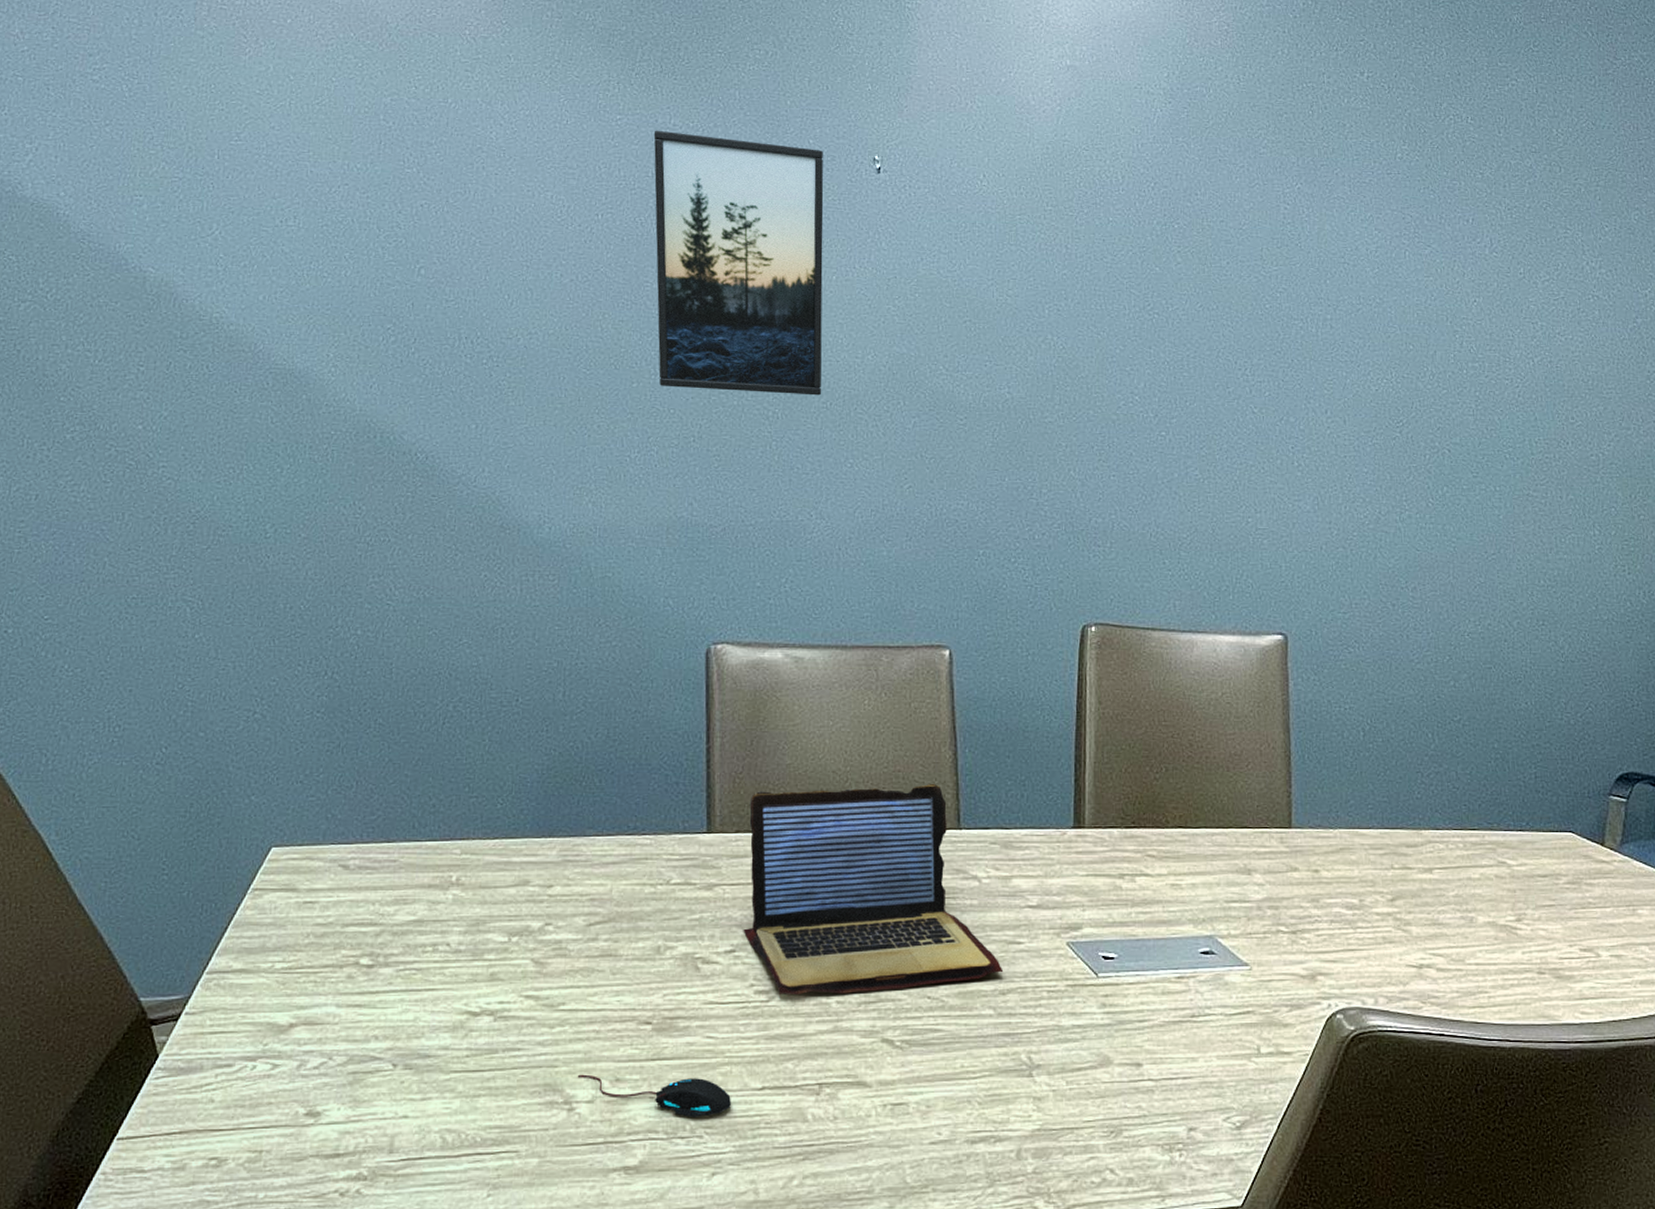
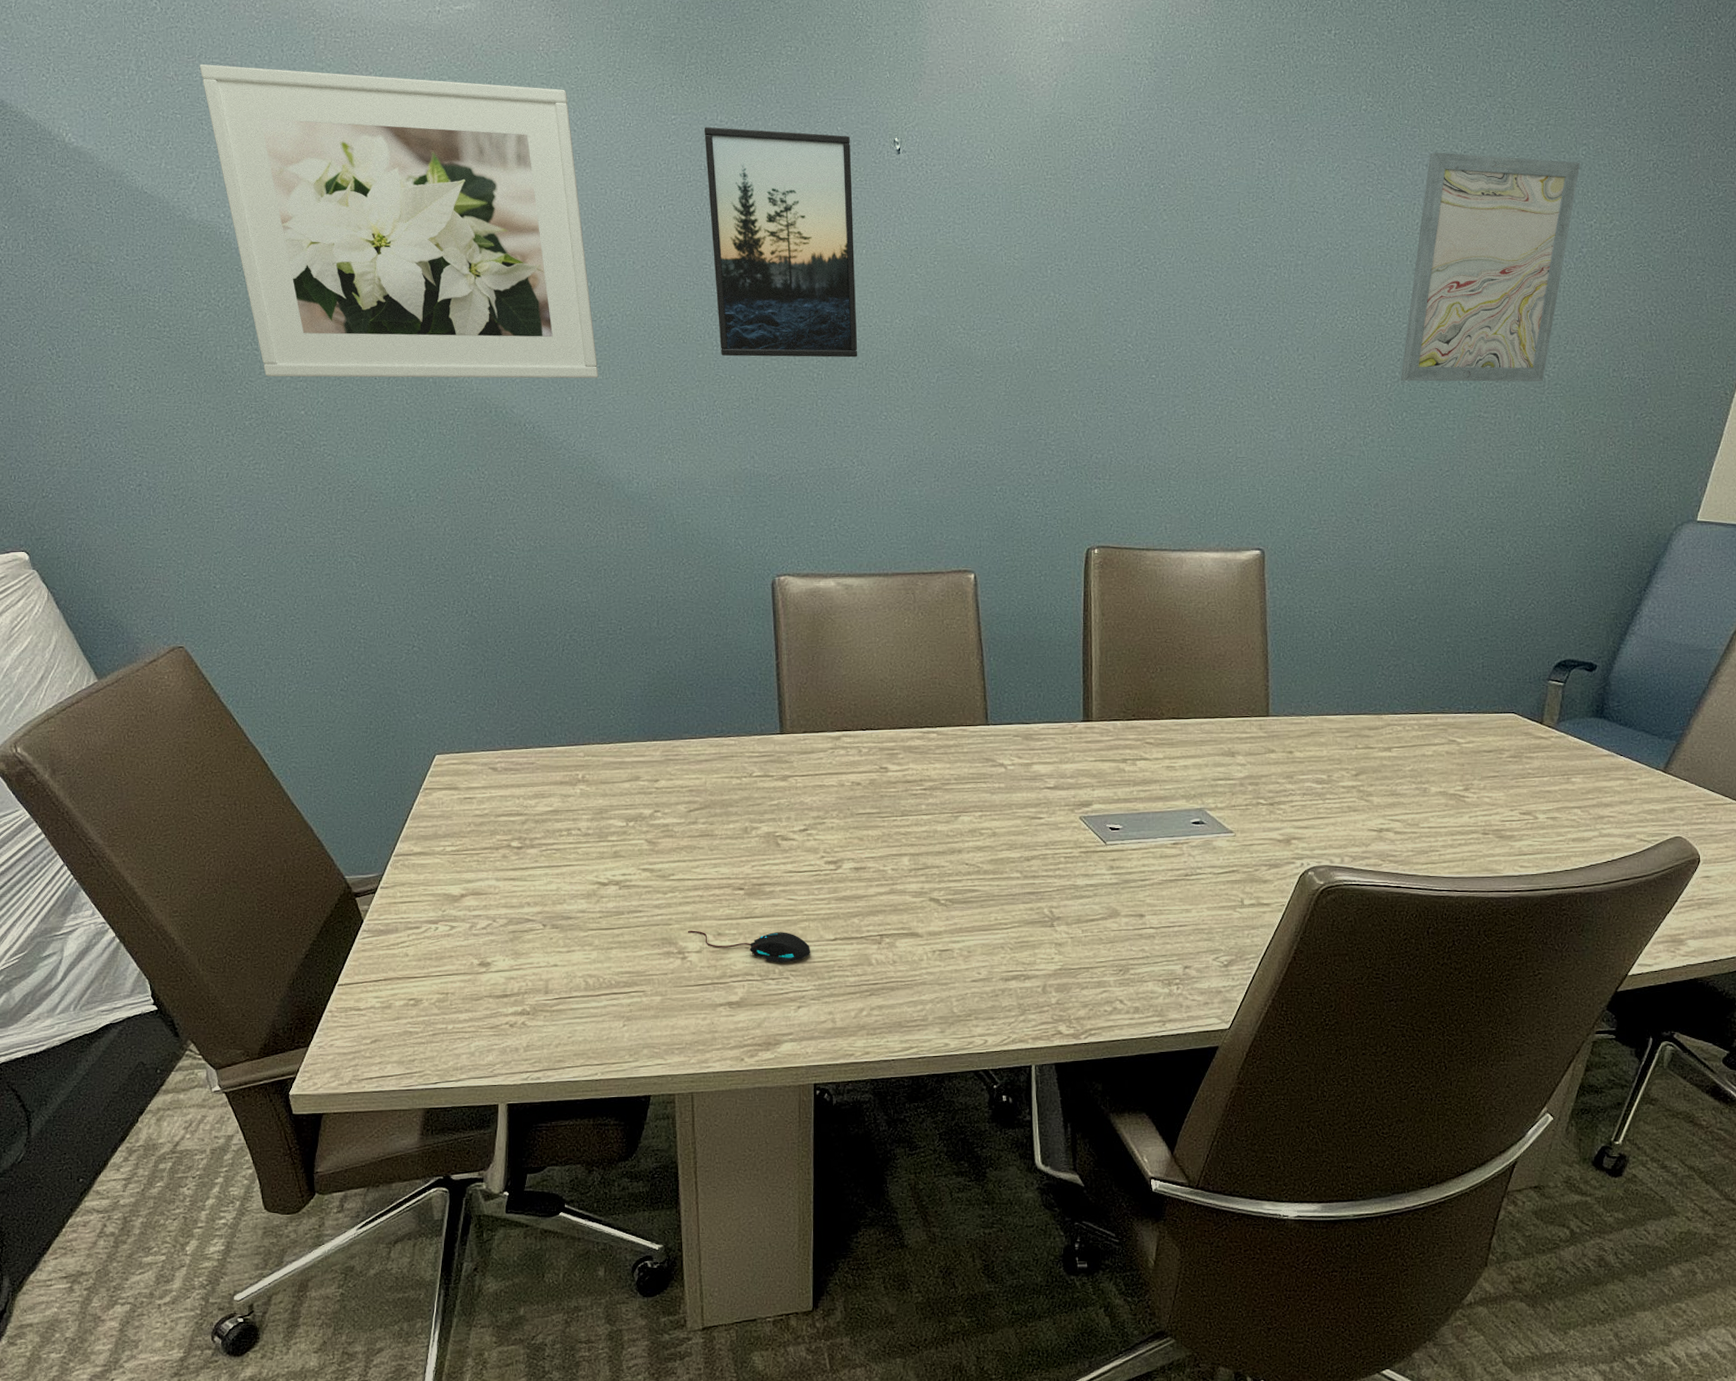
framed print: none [52,22,511,405] -> present [199,63,599,379]
laptop: present [743,783,1004,994] -> none [813,687,1028,864]
wall art: none [1441,208,1633,461] -> present [1401,152,1580,382]

